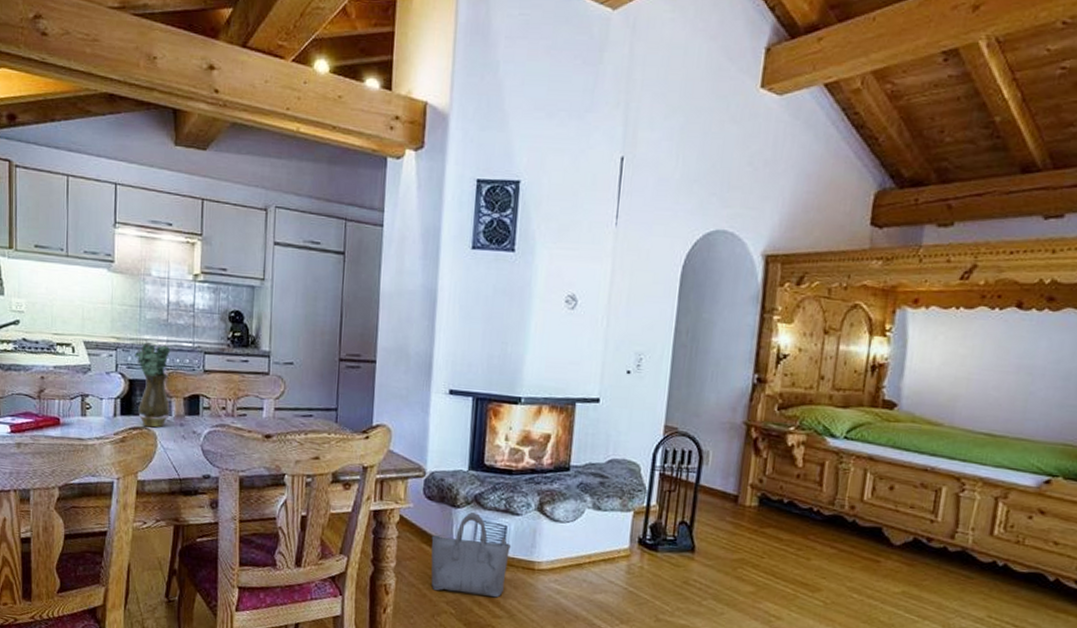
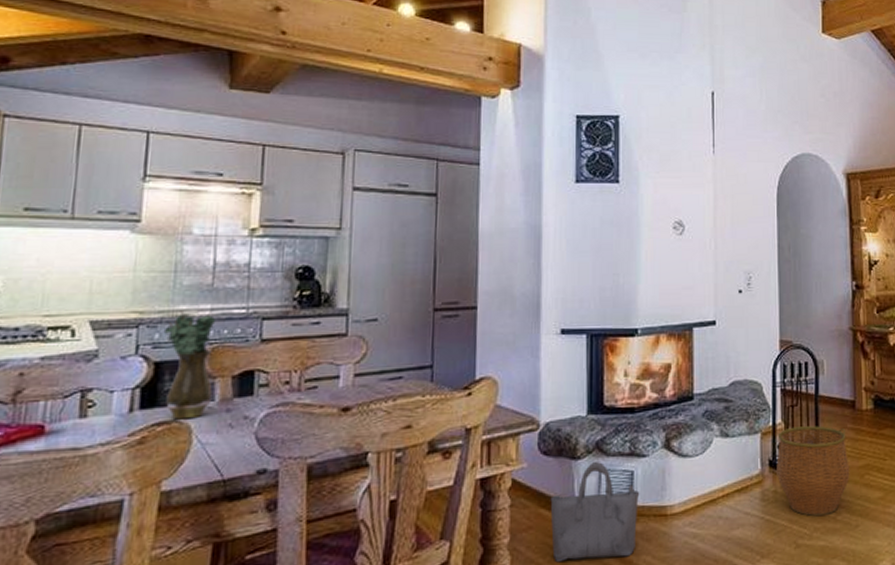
basket: none [645,511,724,598] -> present [776,426,850,517]

